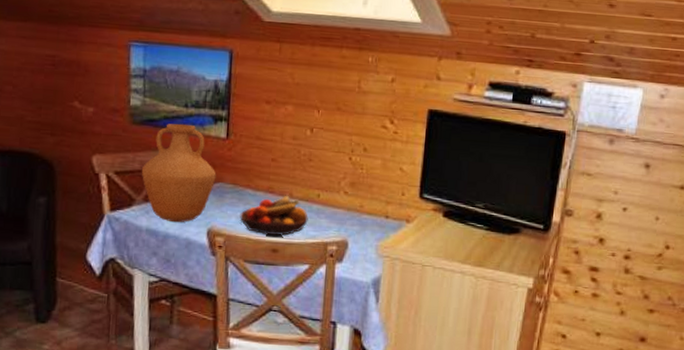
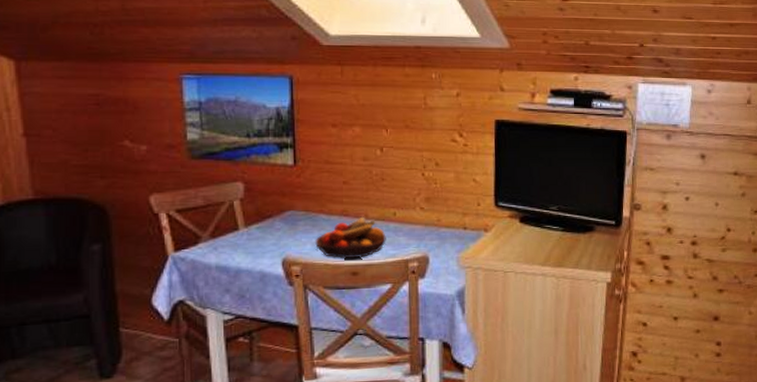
vase: present [141,123,217,223] -> none [205,154,287,257]

